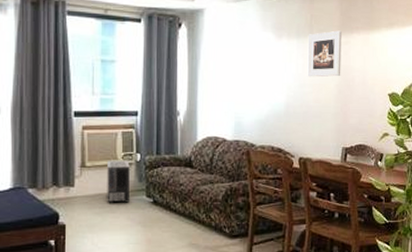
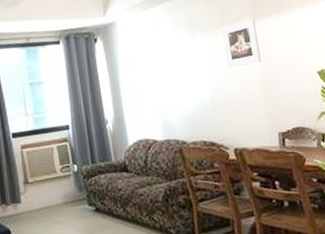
air purifier: present [107,160,131,204] -> none [47,172,74,216]

